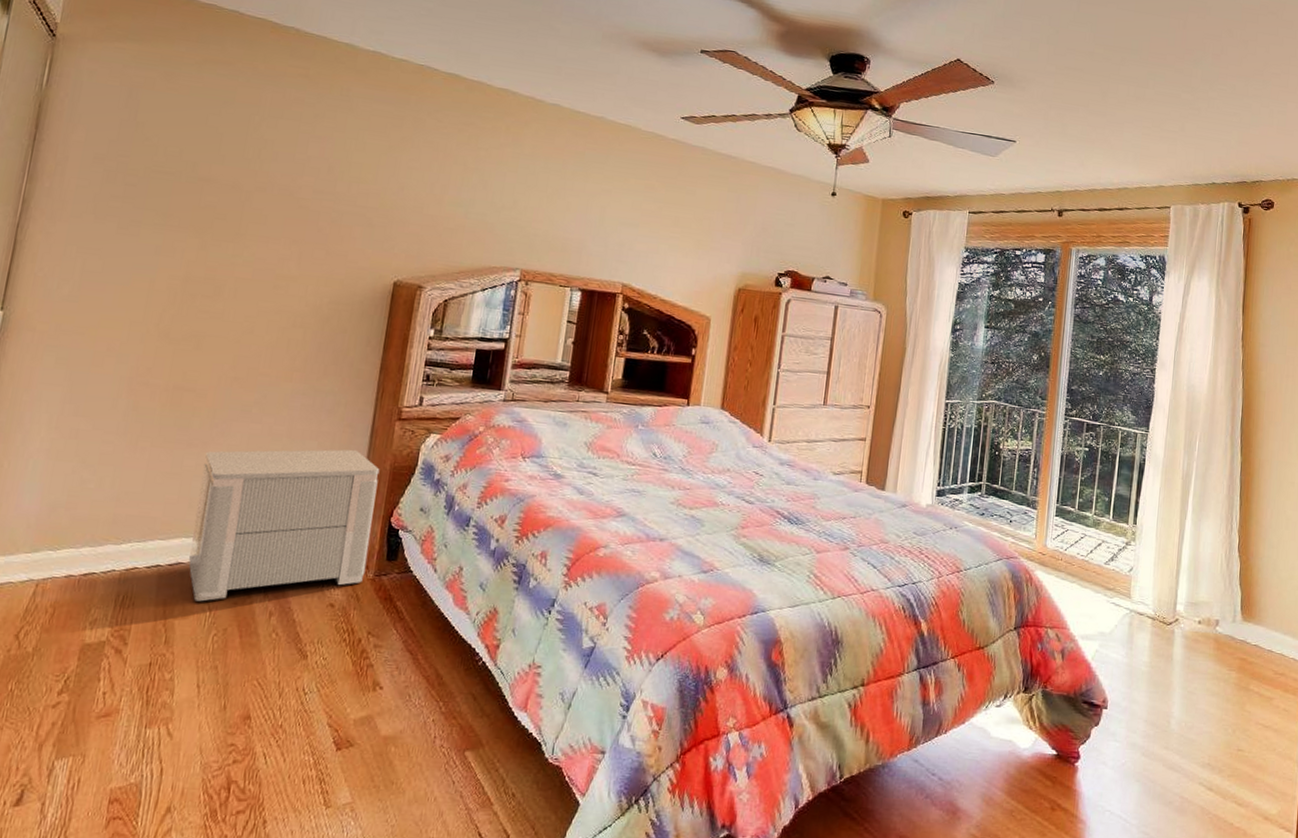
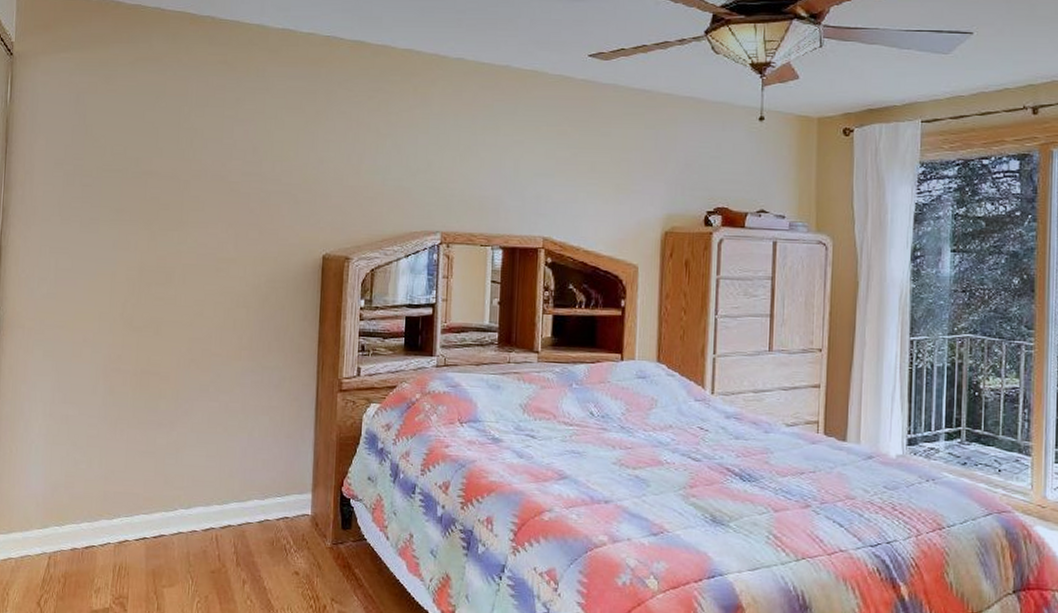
nightstand: present [188,449,380,602] -> none [169,422,327,571]

